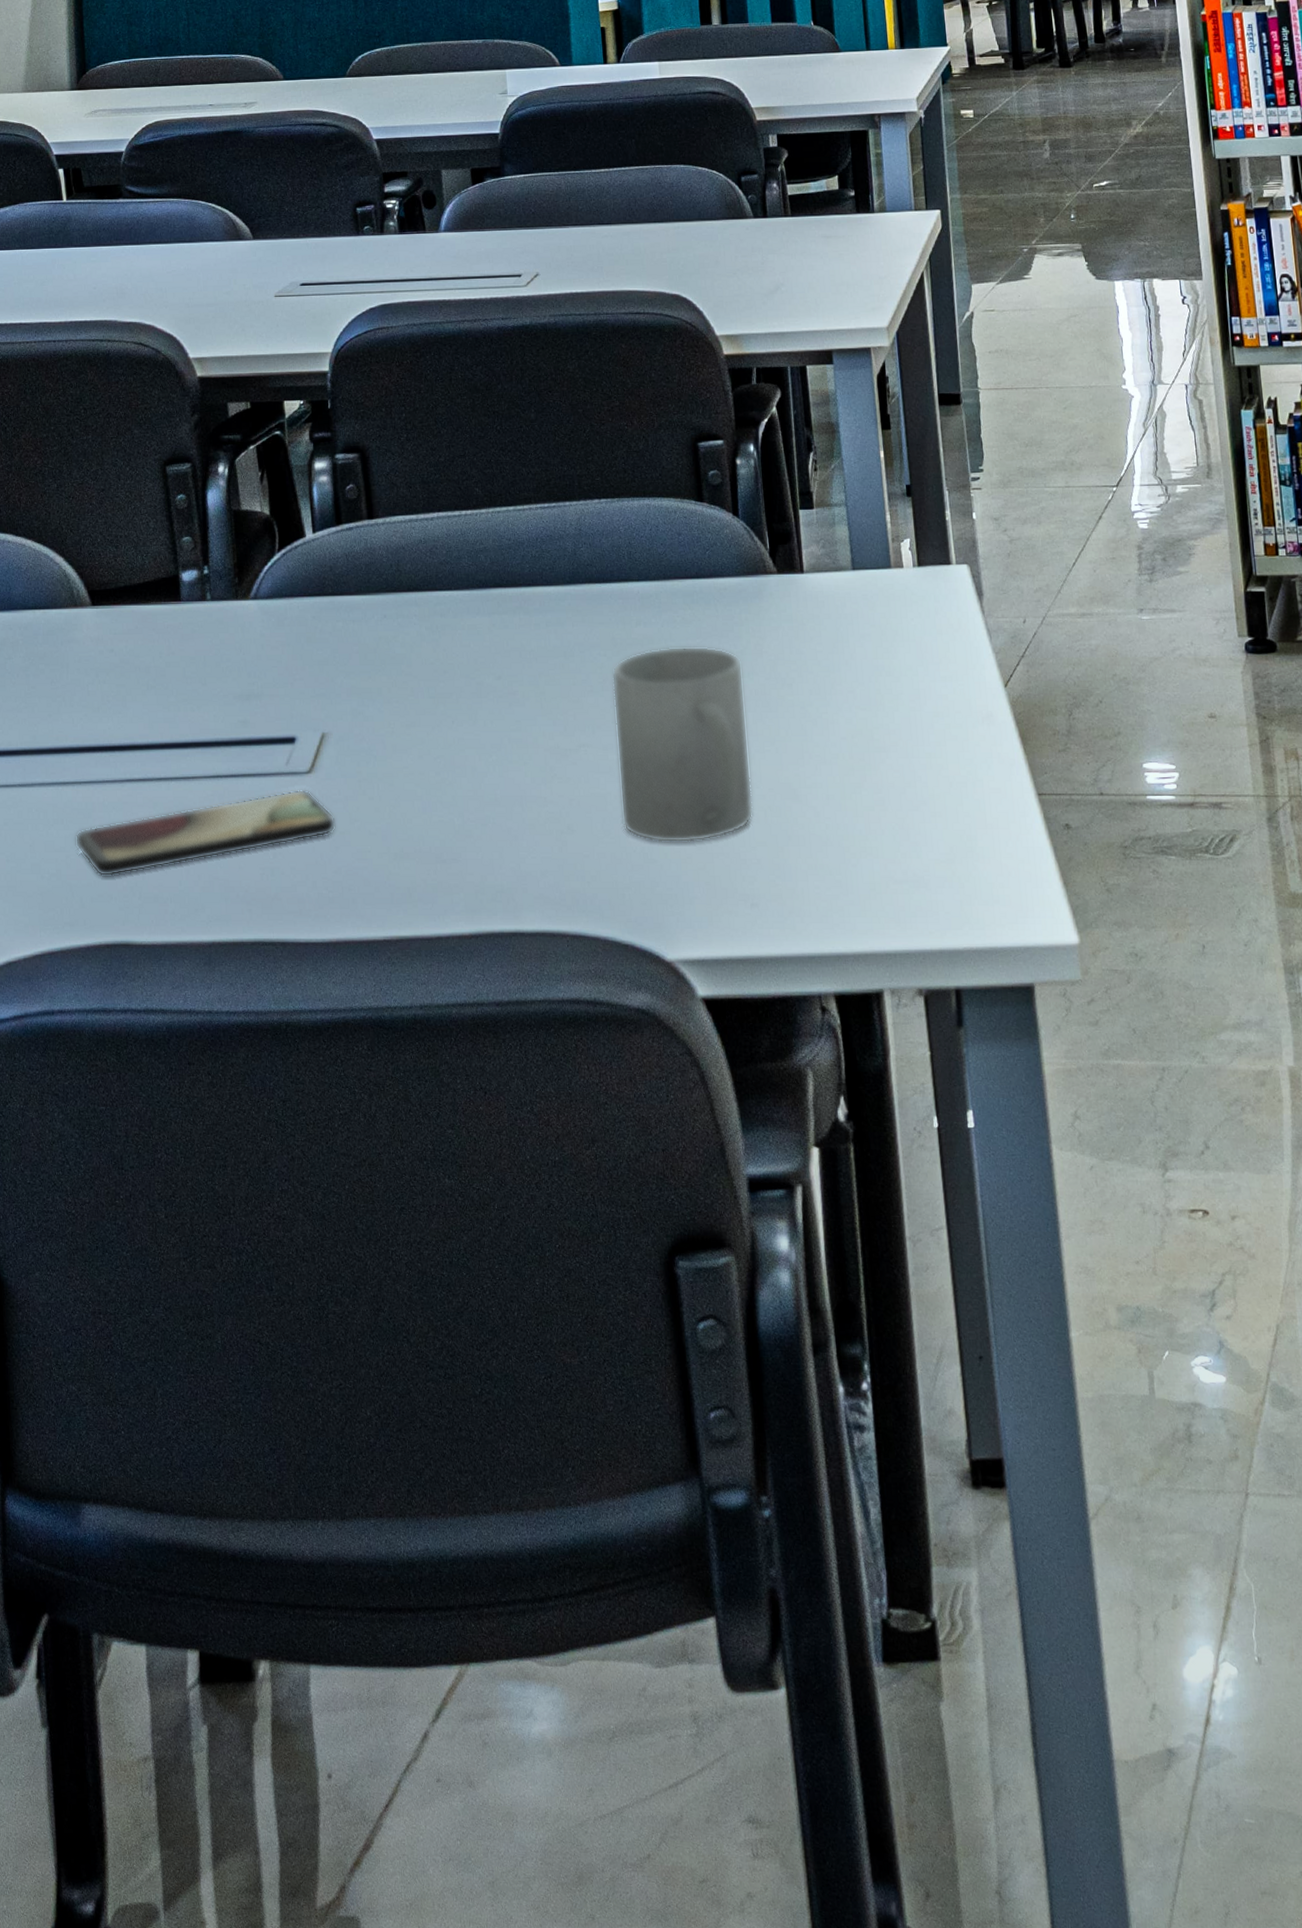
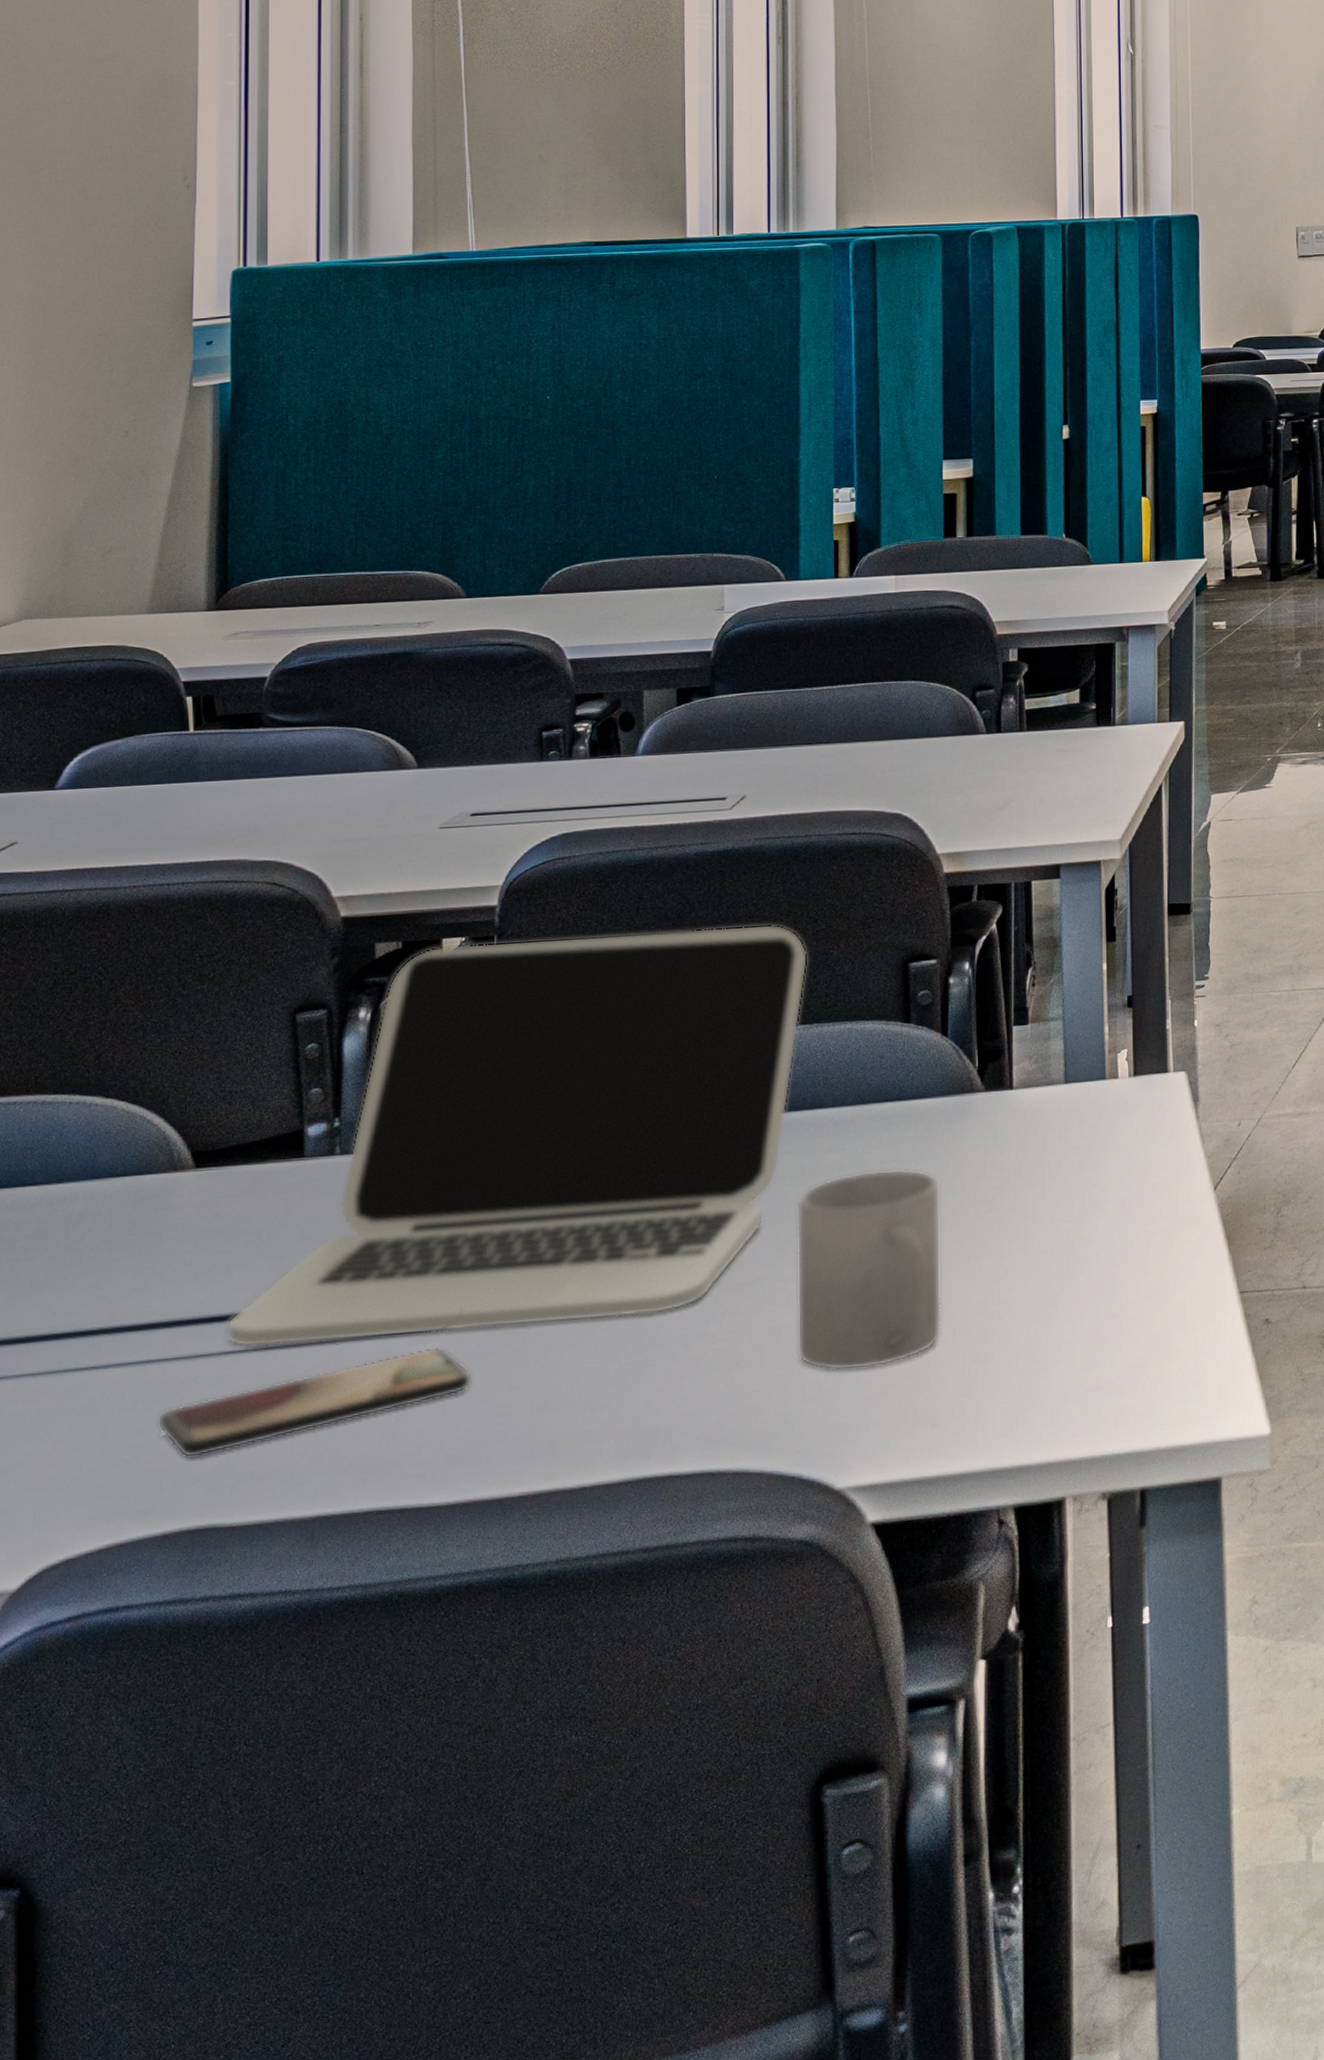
laptop: none [126,399,606,777] -> present [227,924,808,1348]

